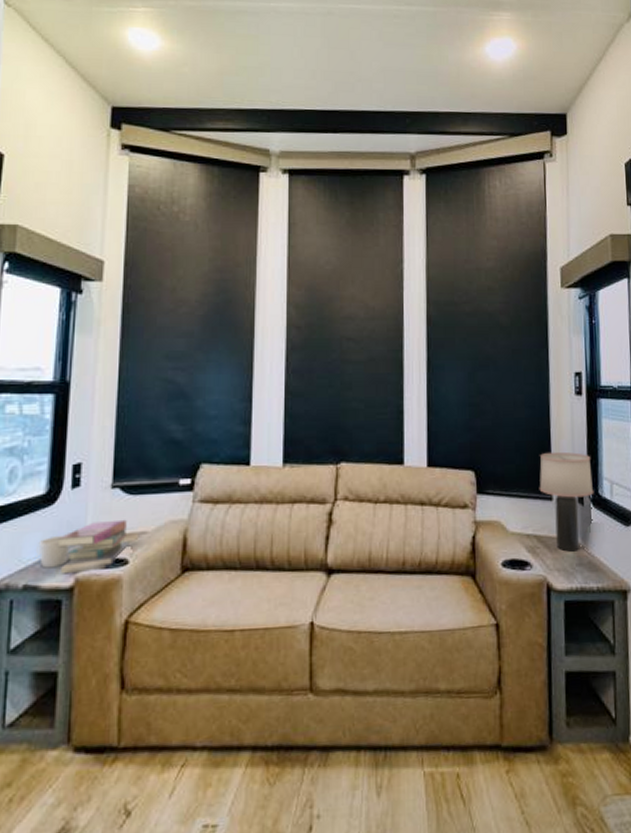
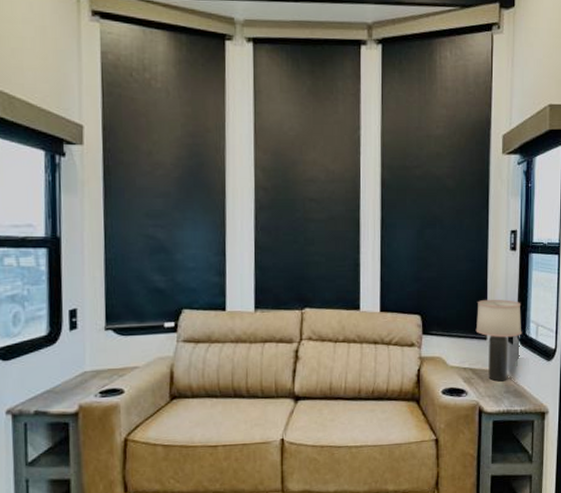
mug: present [38,535,69,569] -> none [44,369,72,397]
books: present [57,519,132,574] -> none [61,356,127,402]

